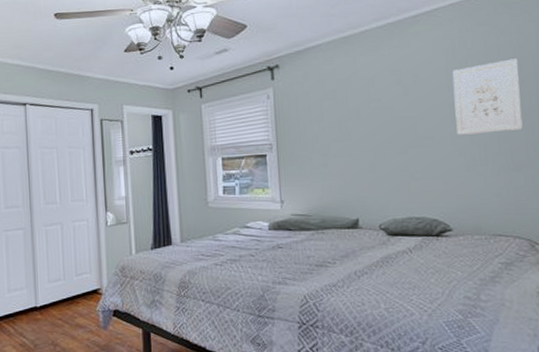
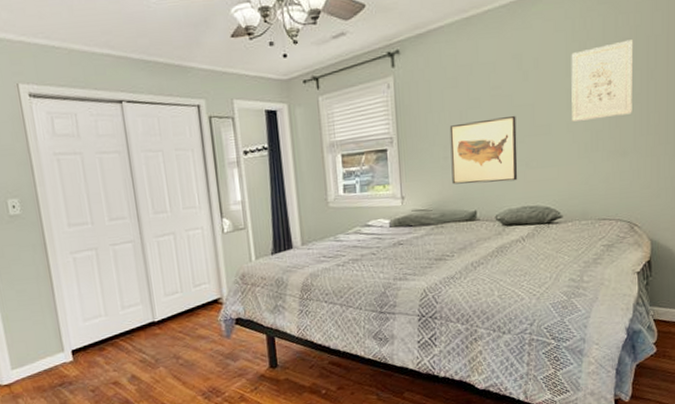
wall art: none [329,127,402,192] -> present [449,115,518,185]

